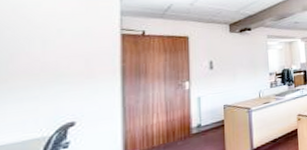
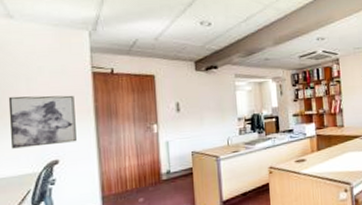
wall art: none [16,56,99,114] -> present [8,95,77,149]

